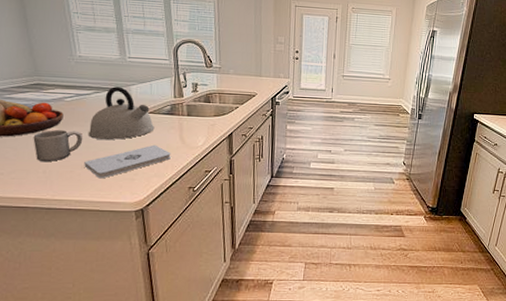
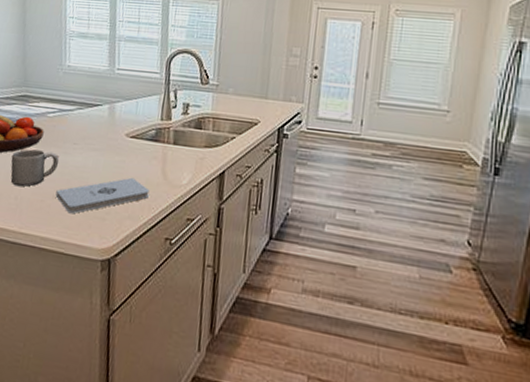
kettle: present [88,87,155,140] -> none [64,103,136,167]

